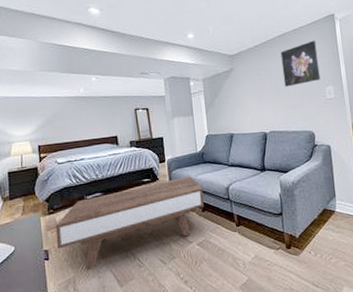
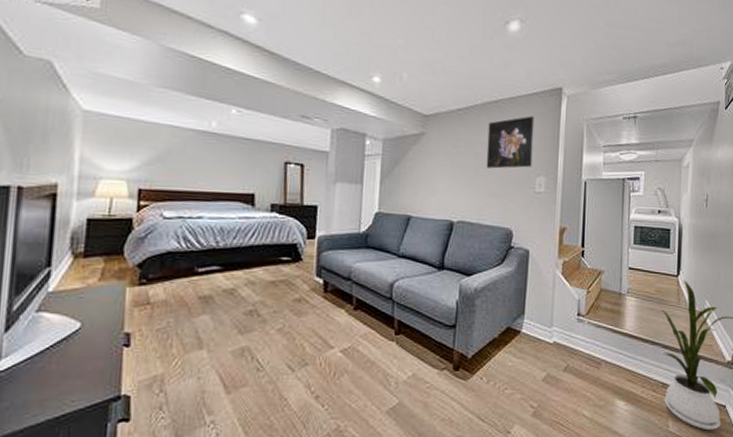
coffee table: present [55,176,205,270] -> none [144,261,359,367]

